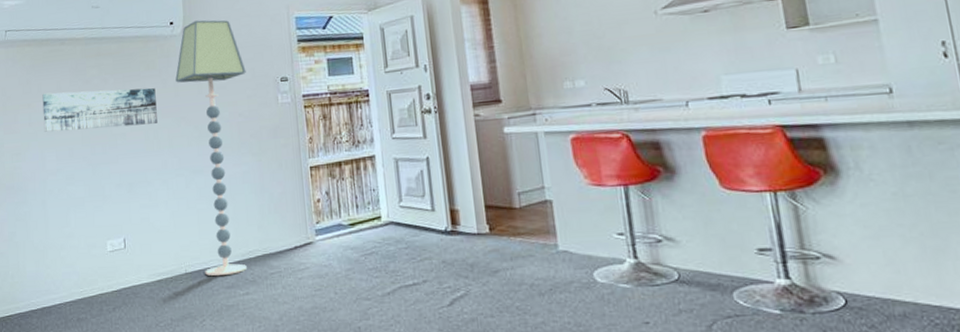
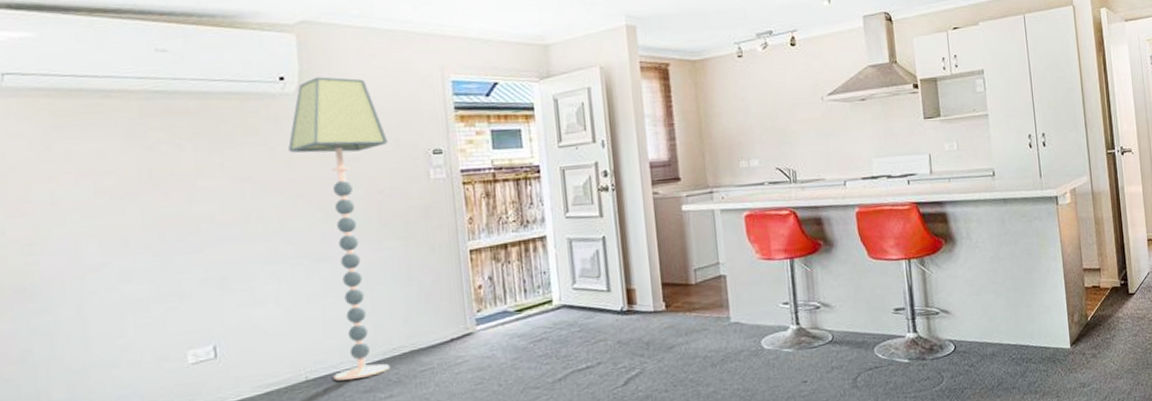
wall art: present [42,88,158,132] -> none [72,158,263,215]

